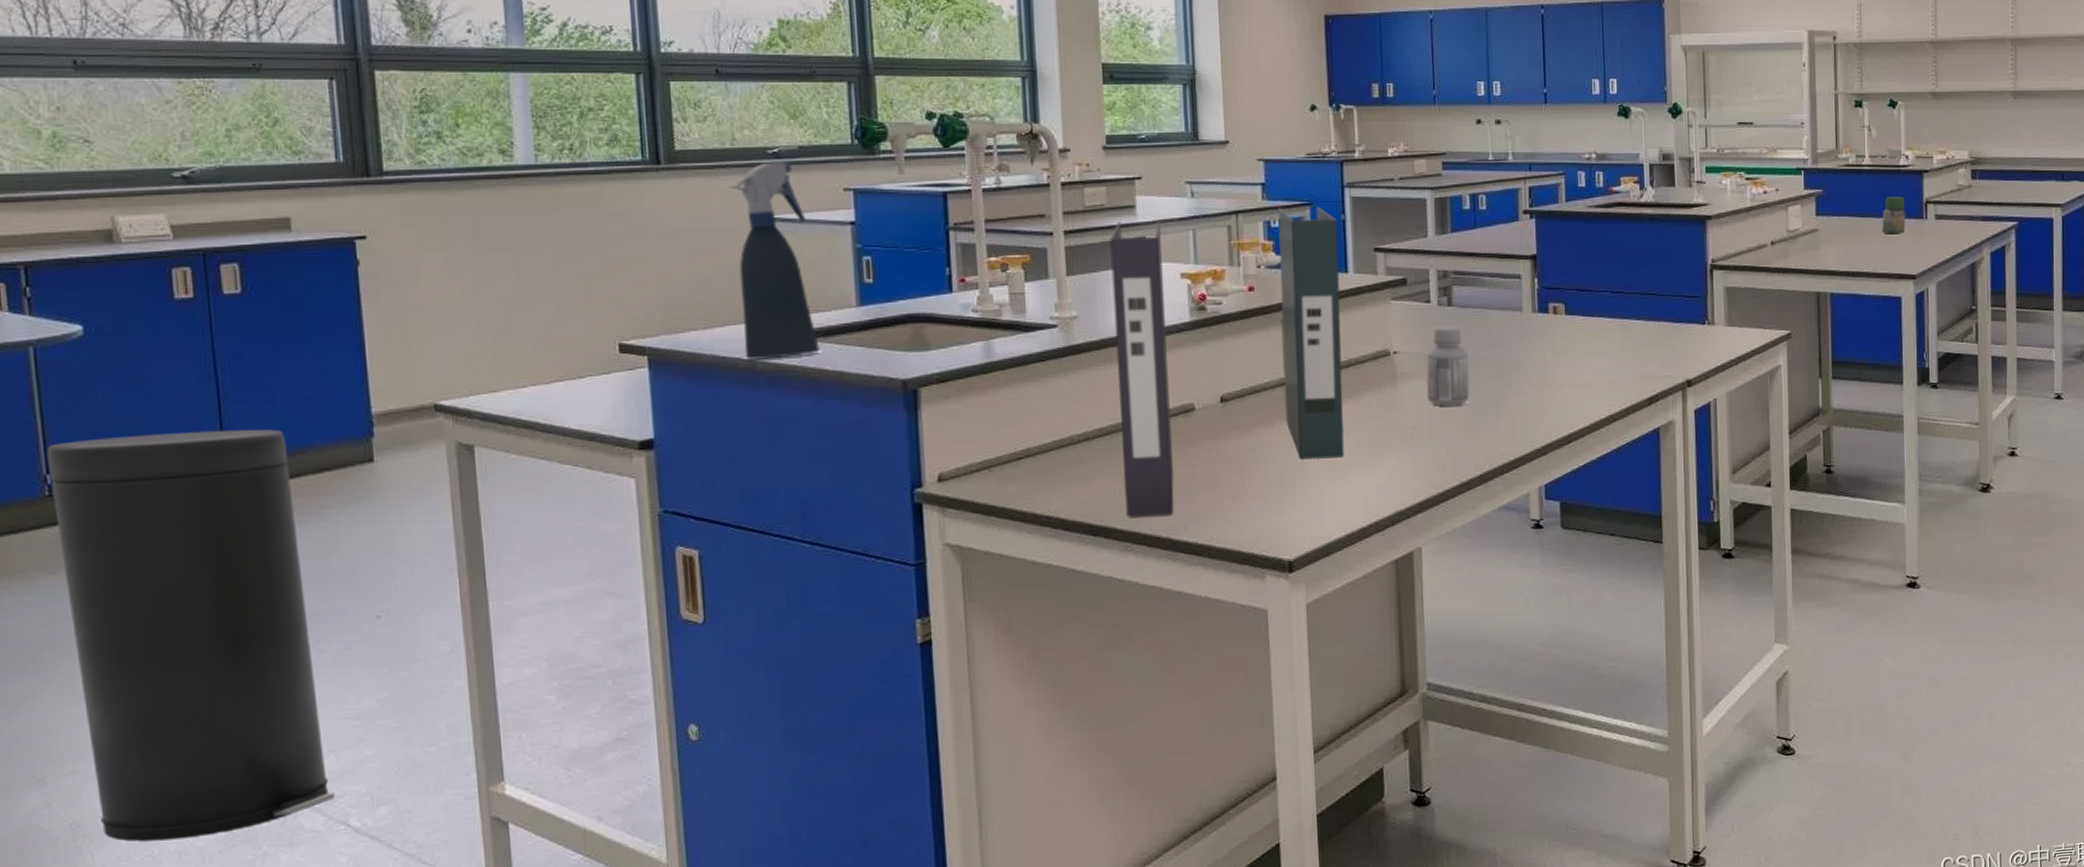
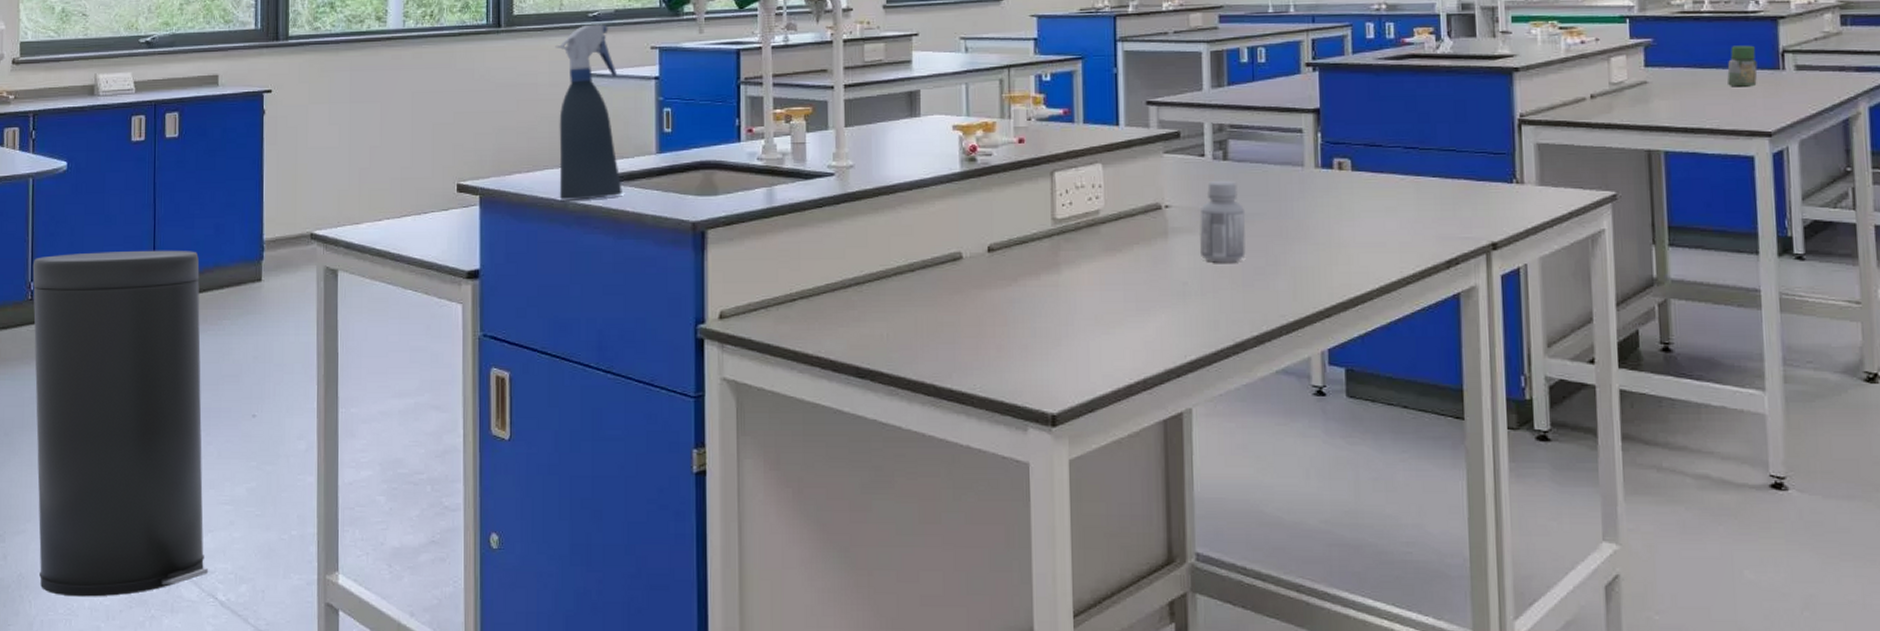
binder: present [1110,221,1174,517] -> none [886,75,939,362]
binder: present [1278,206,1345,460] -> none [1050,60,1112,312]

